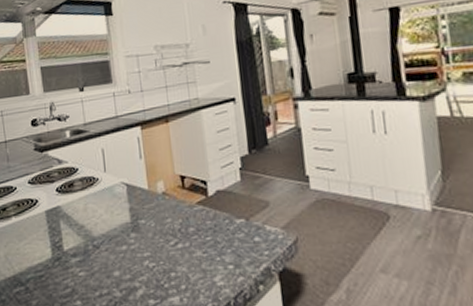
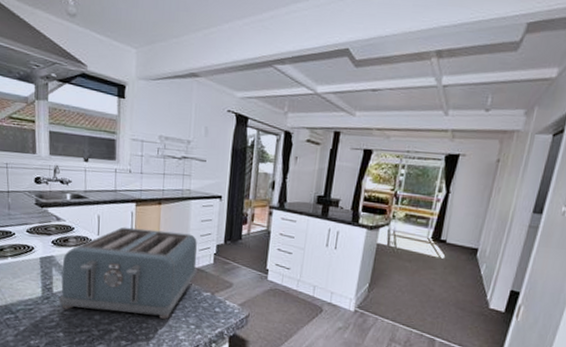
toaster: none [70,150,224,270] -> present [58,227,197,319]

